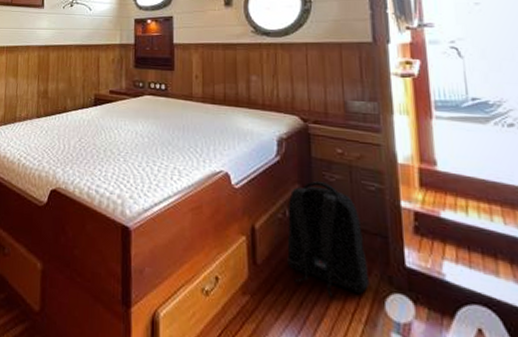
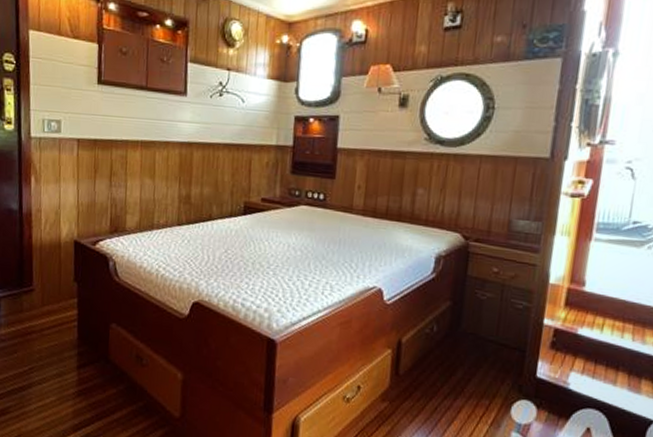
backpack: present [287,180,370,297] -> none [428,298,503,403]

